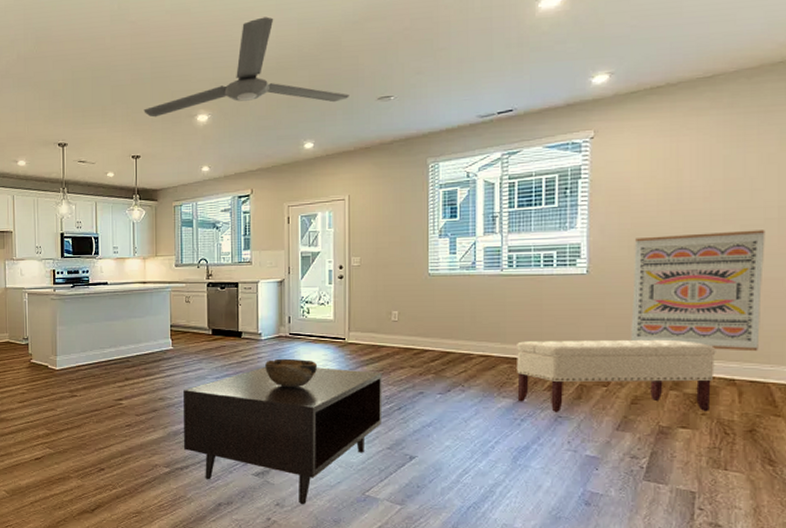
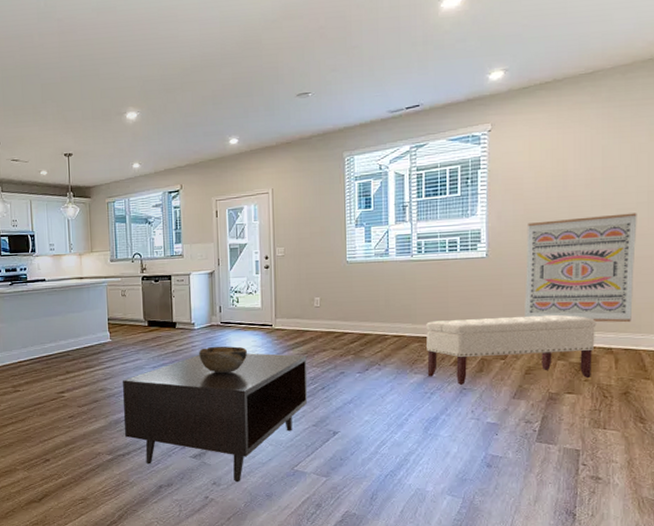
ceiling fan: present [144,16,349,118] -> none [74,15,270,116]

